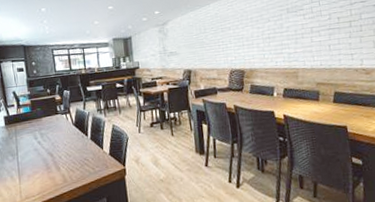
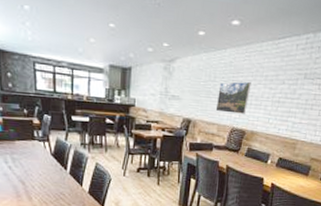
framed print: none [210,27,241,58] -> present [215,81,251,114]

